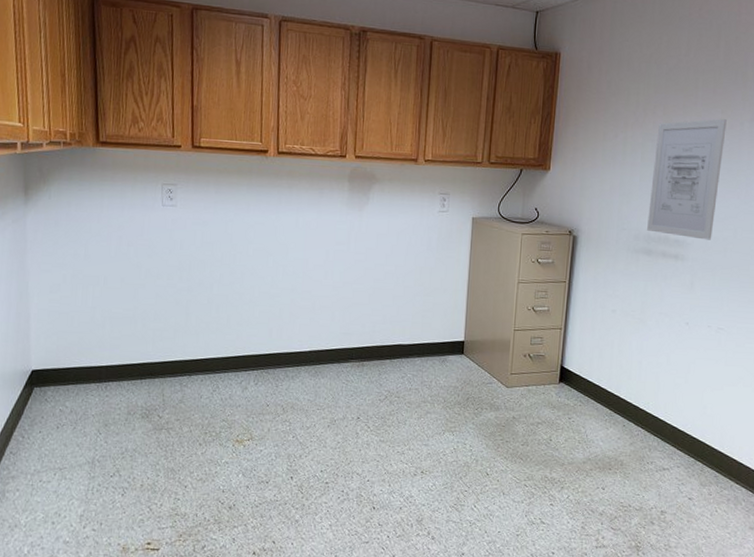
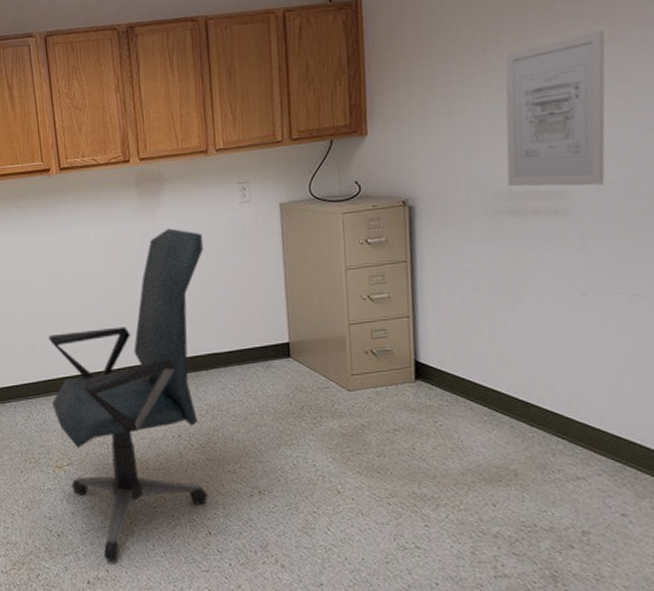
office chair: none [239,225,403,534] -> present [49,228,208,562]

